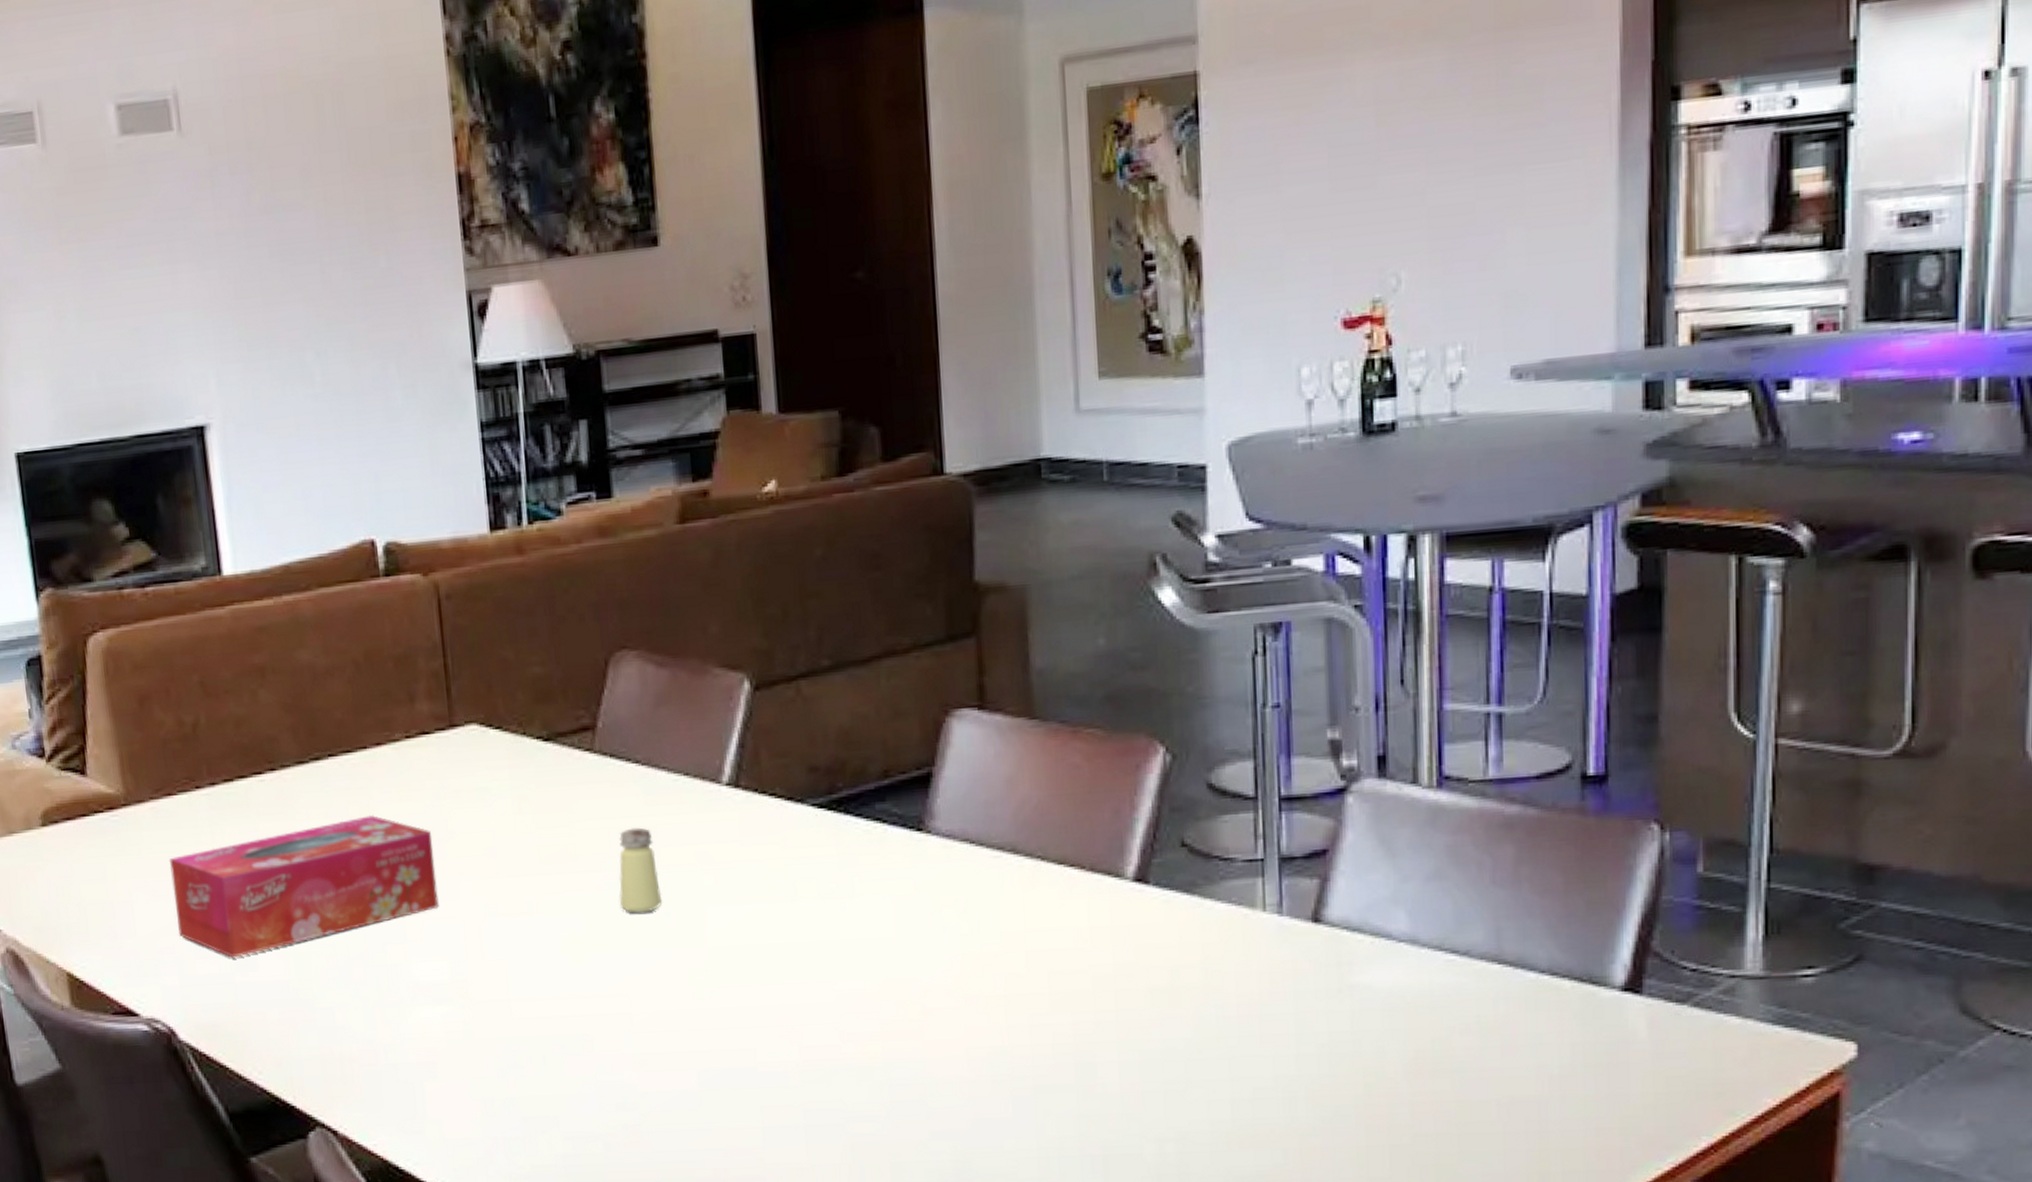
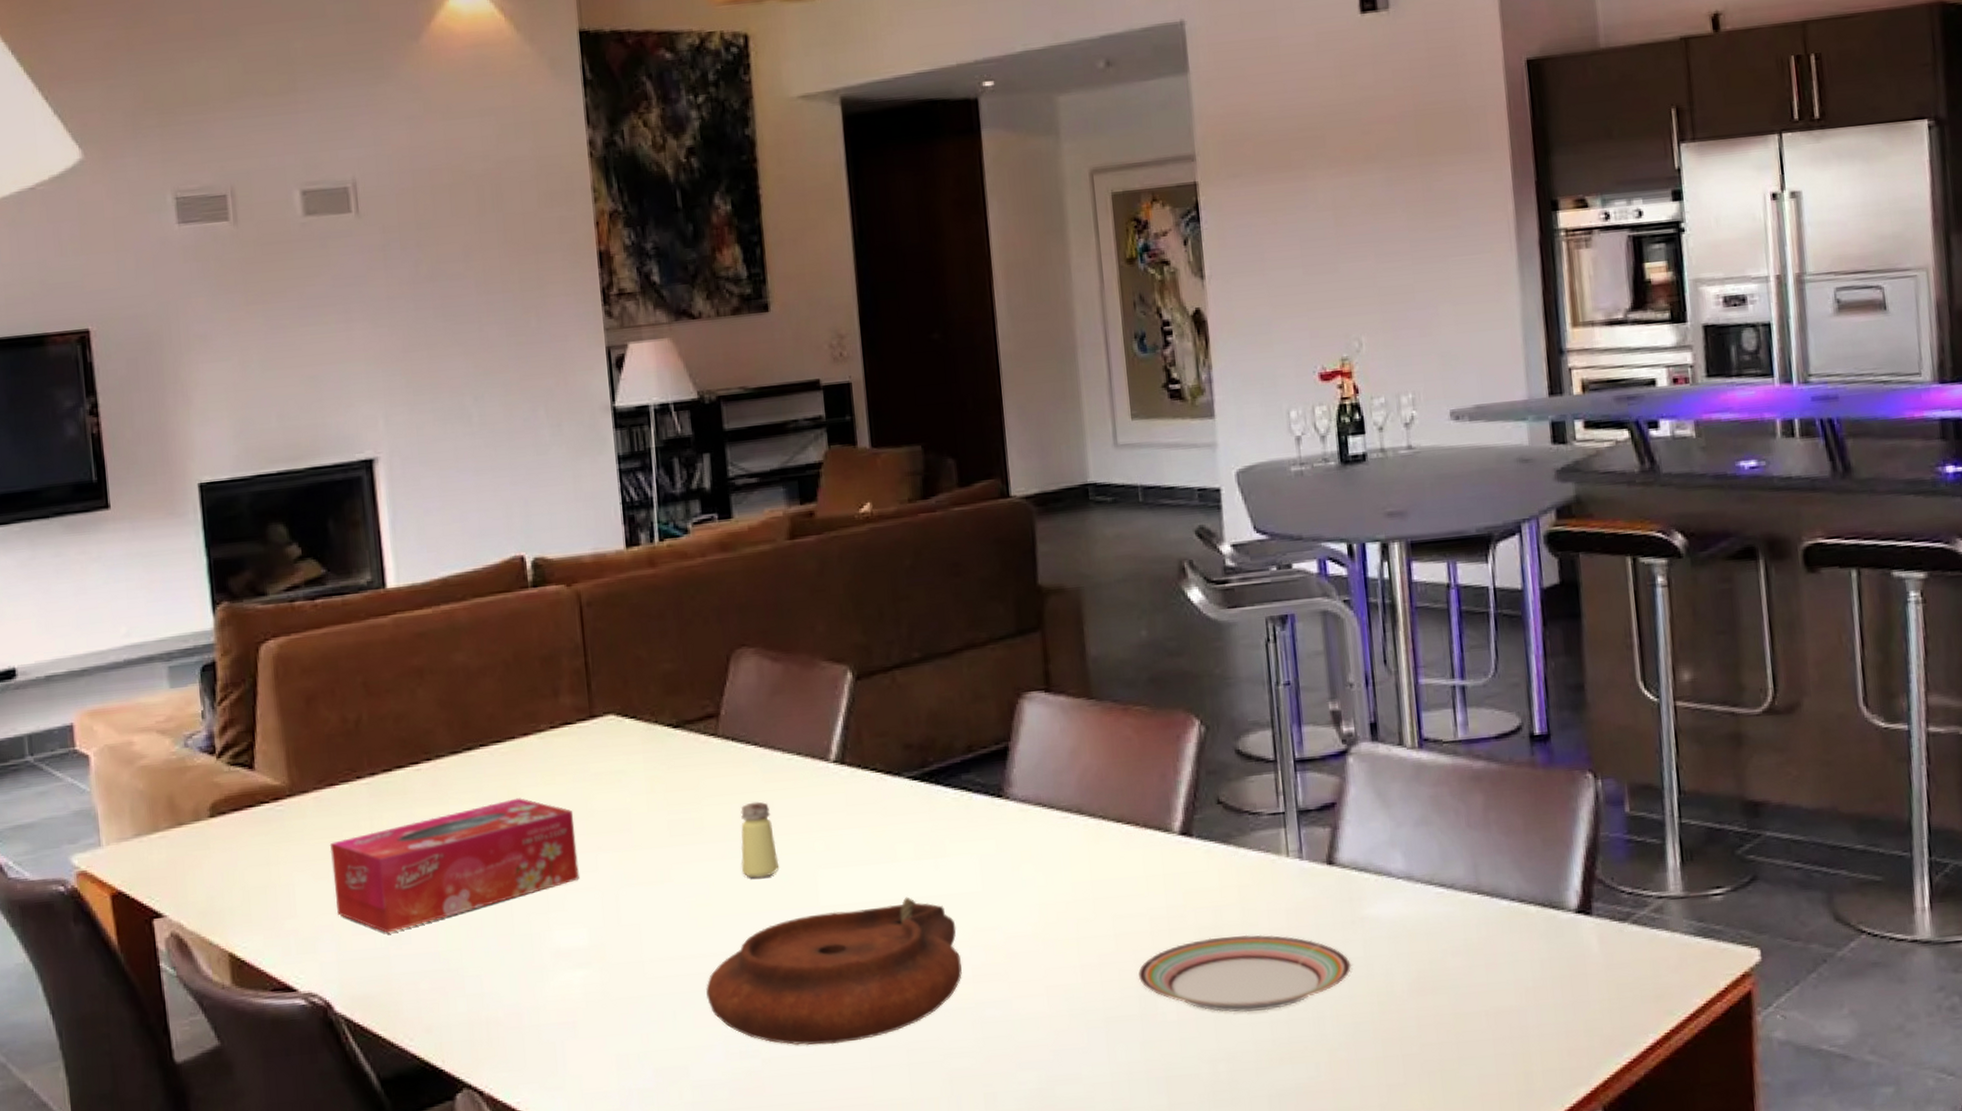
plate: none [579,940,869,1101] -> present [706,897,962,1046]
plate: none [1075,999,1335,1088] -> present [1138,934,1352,1013]

